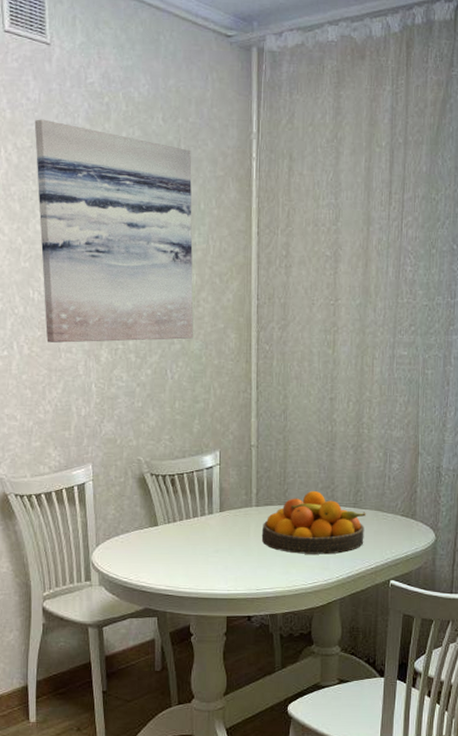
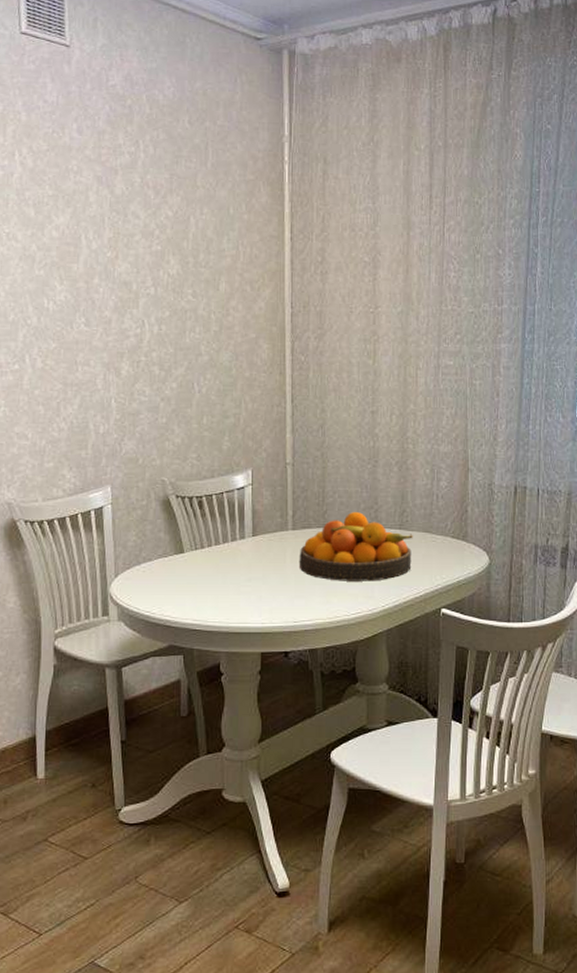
wall art: present [34,119,194,343] -> none [51,122,223,355]

